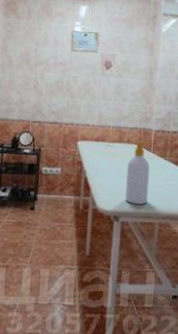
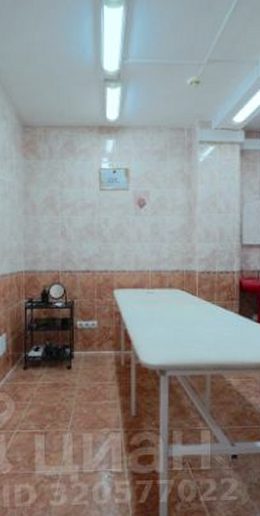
soap bottle: present [125,141,153,204] -> none [171,285,198,355]

